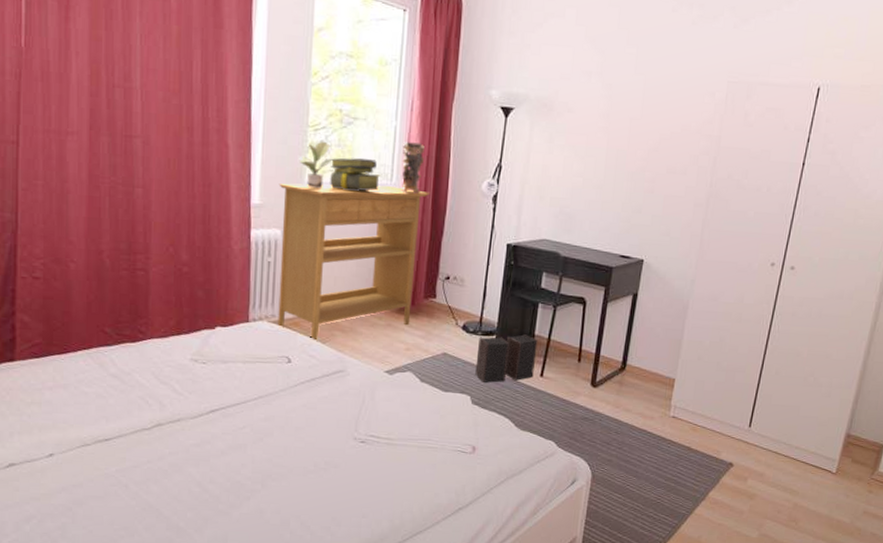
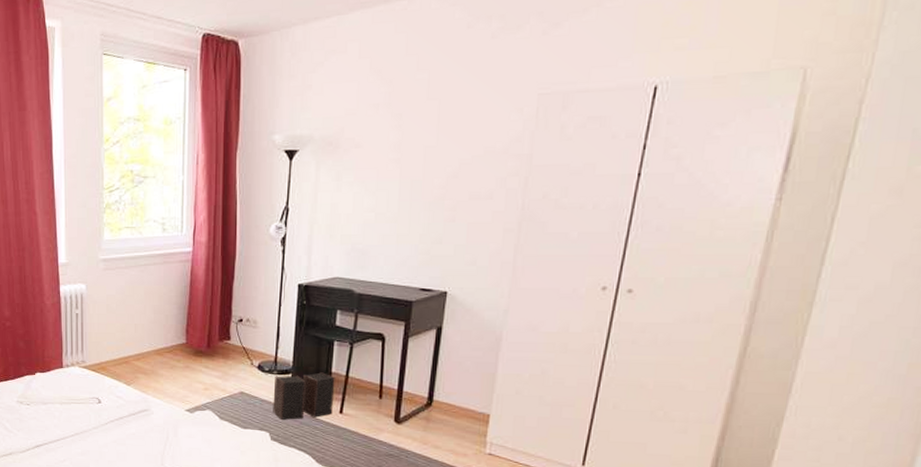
console table: present [278,183,431,342] -> none [81,237,220,384]
potted plant: present [299,141,331,189] -> none [97,201,126,245]
stack of books: present [330,157,381,191] -> none [124,214,172,245]
decorative vase: present [400,142,425,194] -> none [191,194,211,242]

